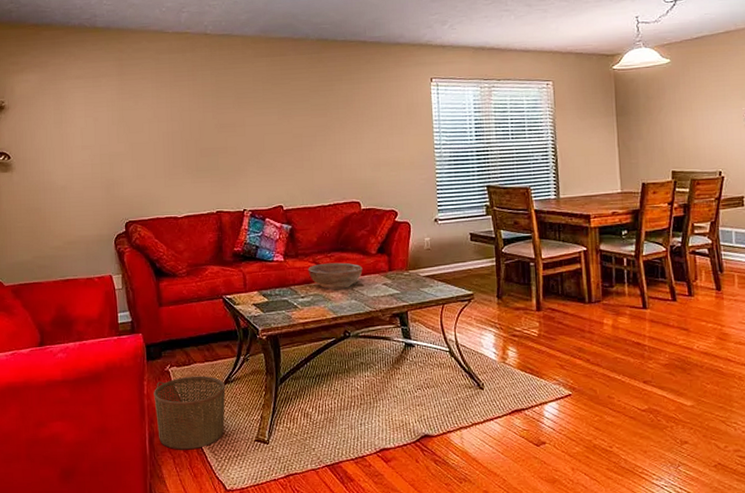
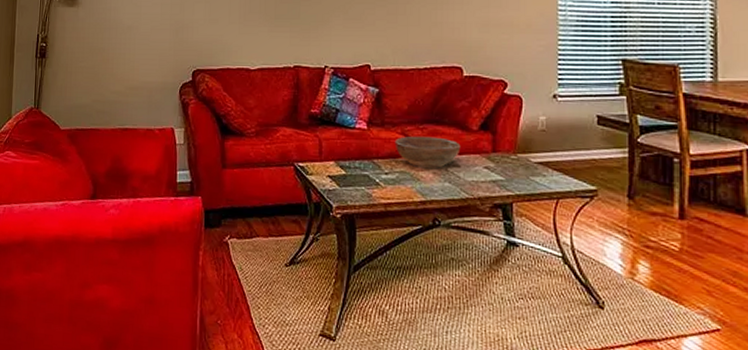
basket: present [154,376,226,450] -> none [209,250,290,336]

